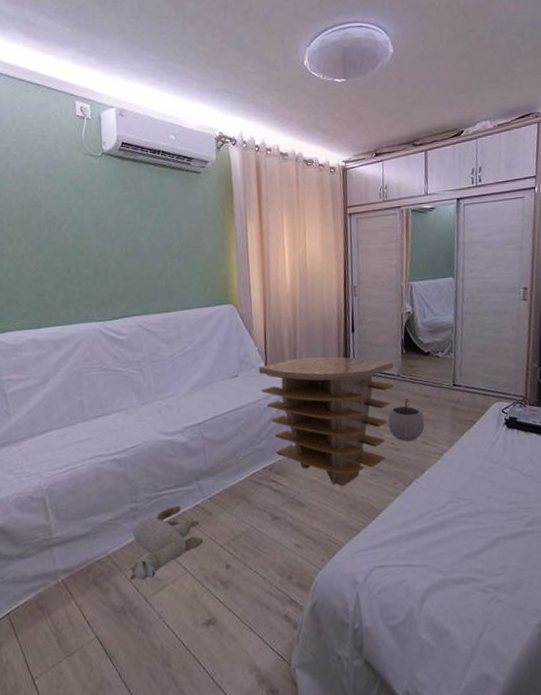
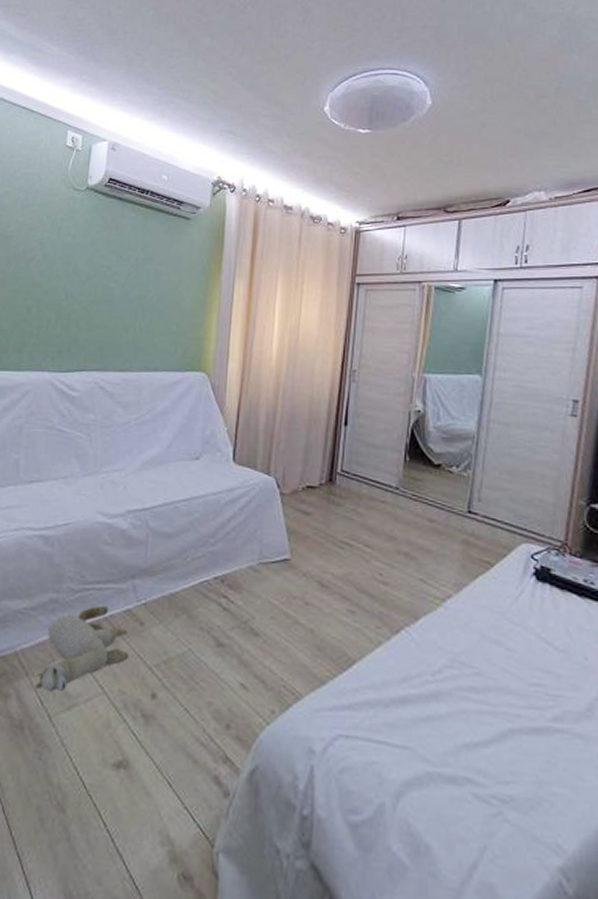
side table: present [258,356,394,487] -> none [224,447,392,620]
plant pot: present [387,399,425,442] -> none [377,520,425,576]

